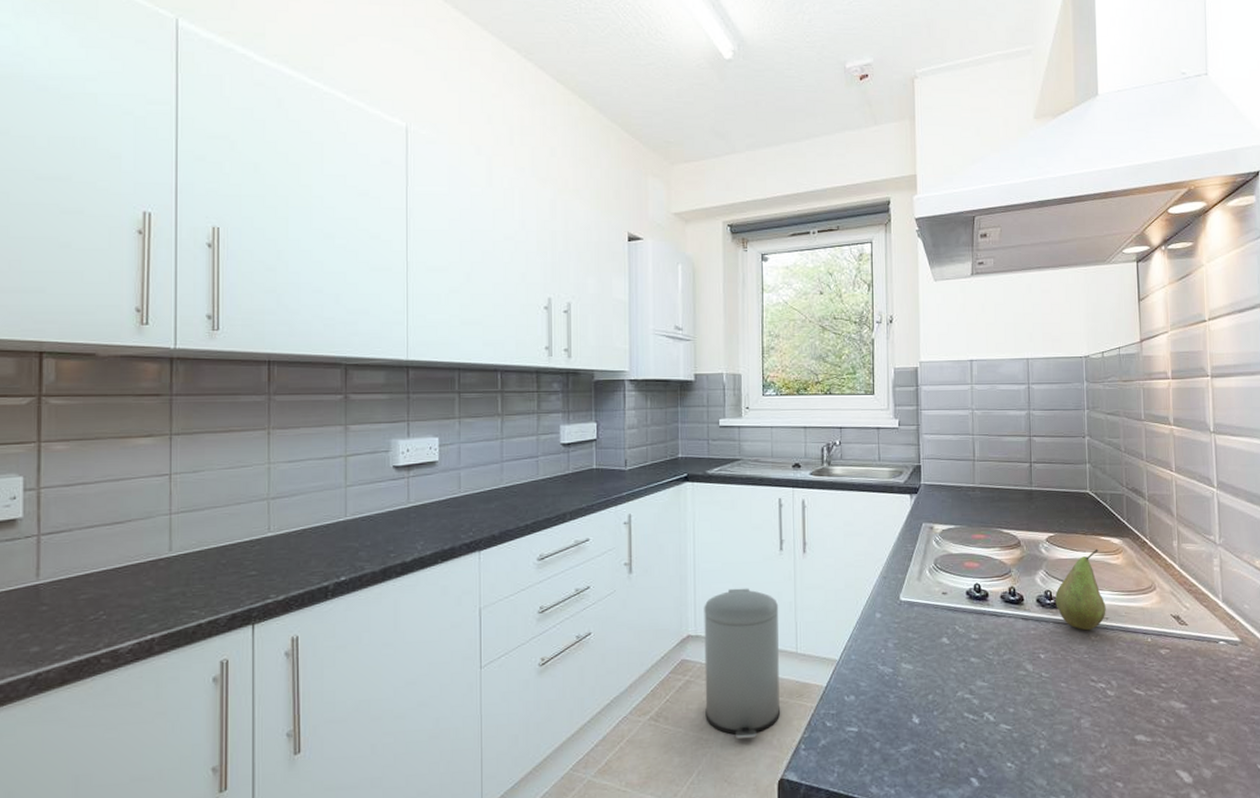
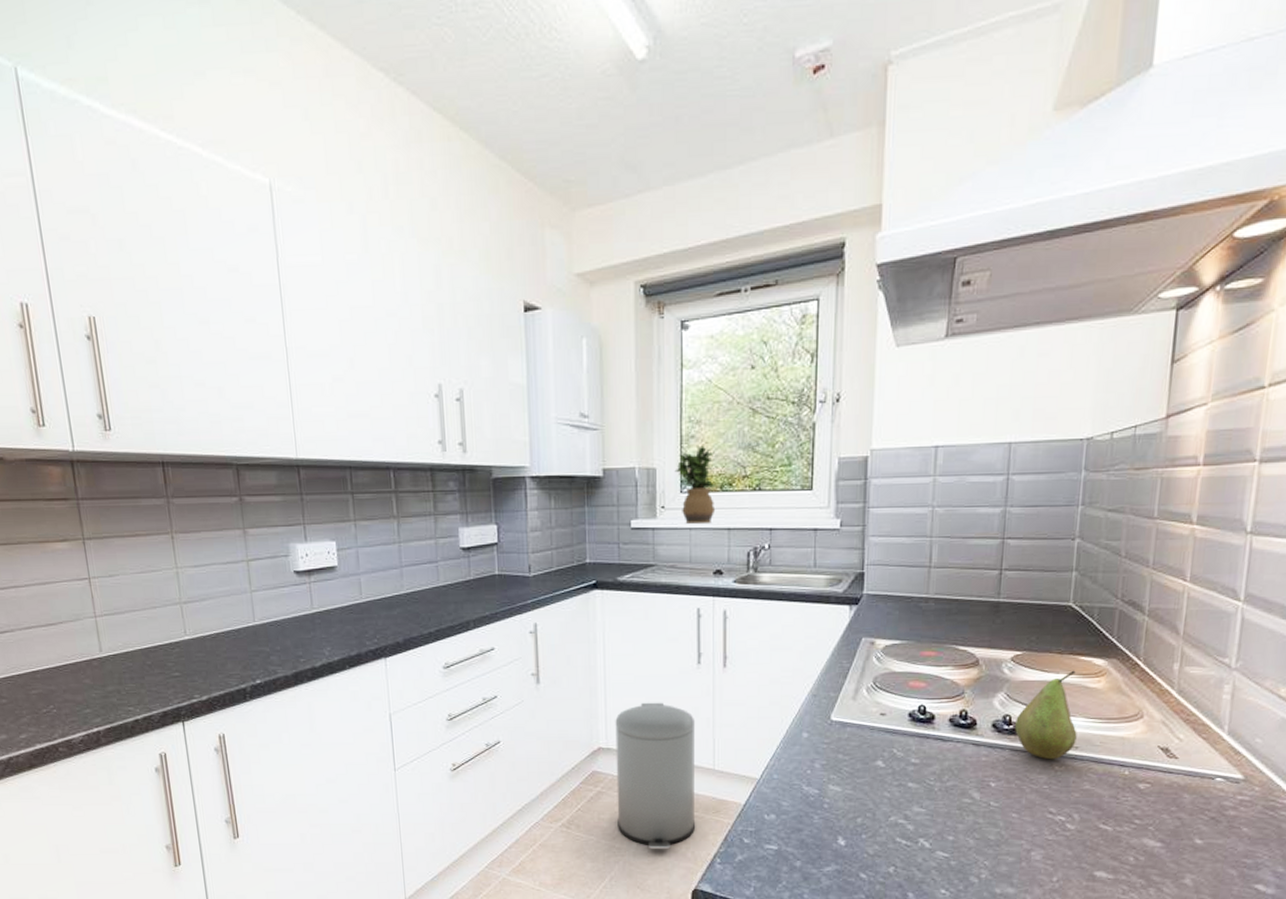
potted plant: none [757,356,793,424] -> present [674,445,716,525]

